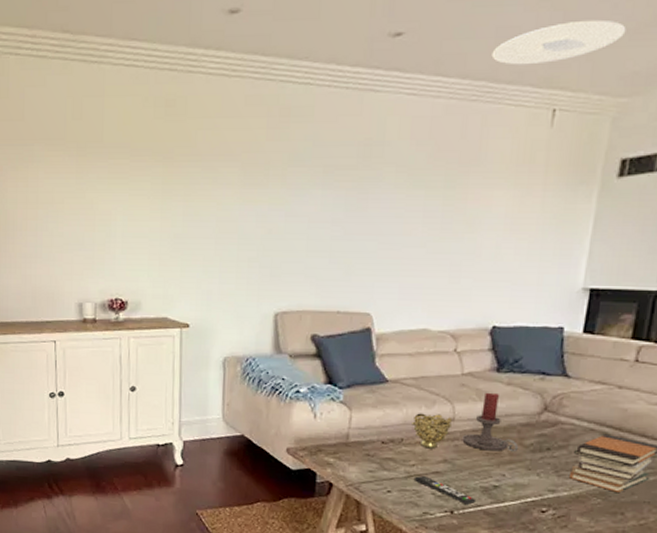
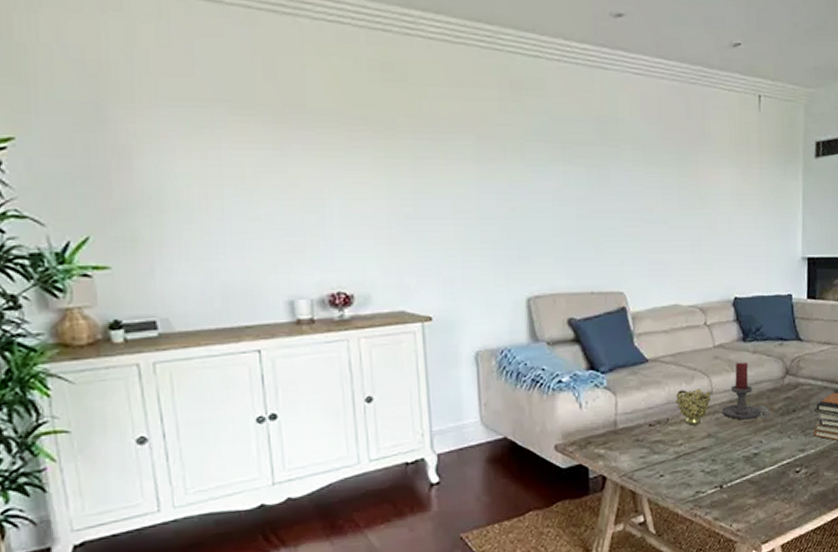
remote control: present [415,475,477,505] -> none [684,453,741,477]
ceiling light: present [491,19,627,65] -> none [703,18,805,54]

